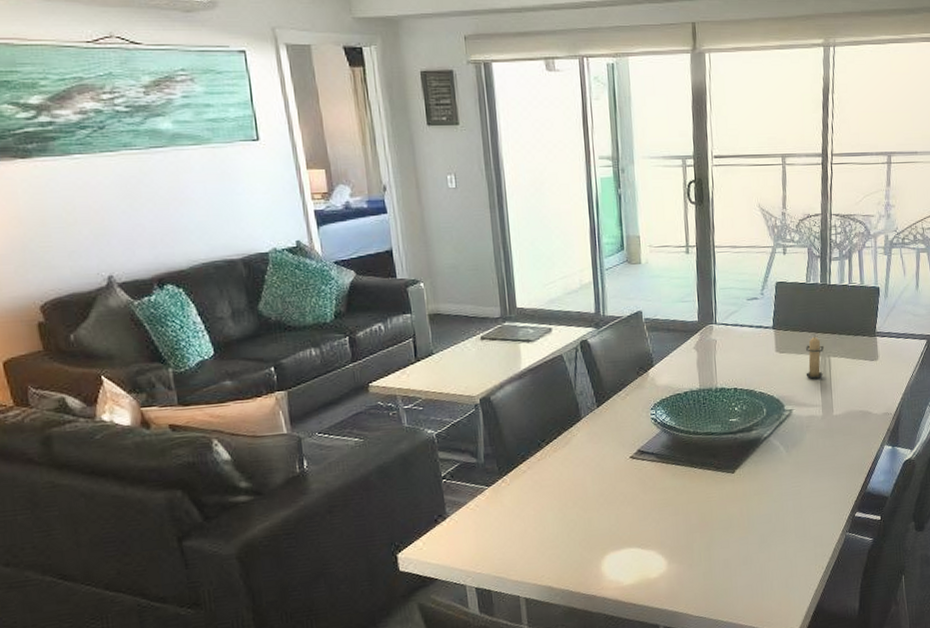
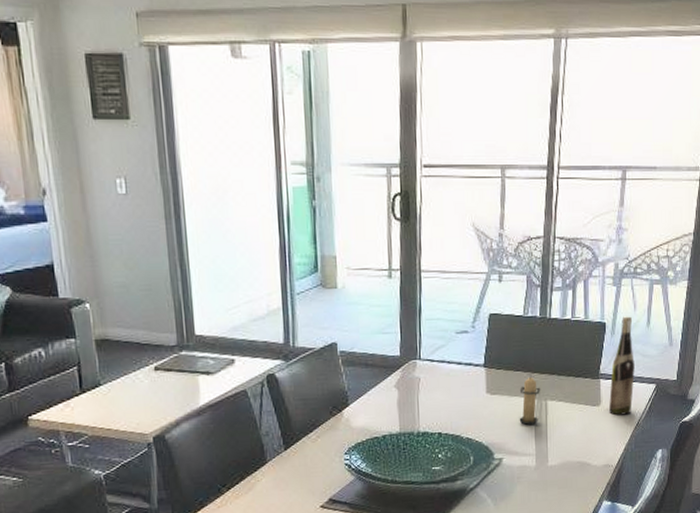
wine bottle: none [885,281,907,369] -> present [609,316,635,415]

